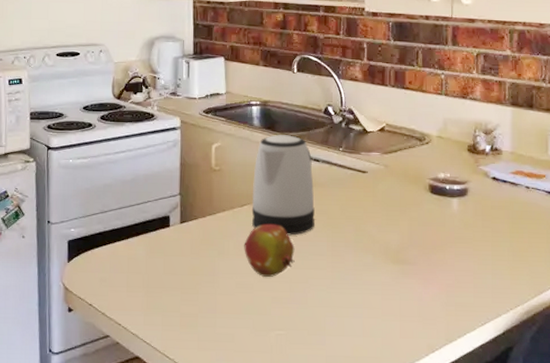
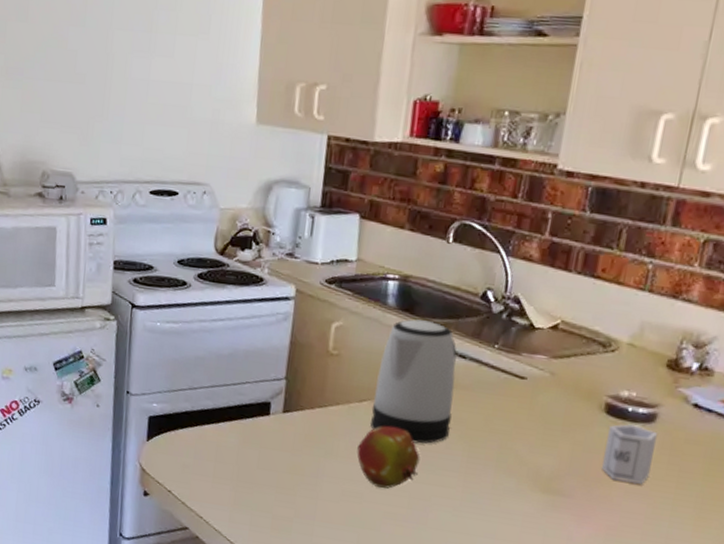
cup: none [435,199,471,247] -> present [602,424,659,485]

